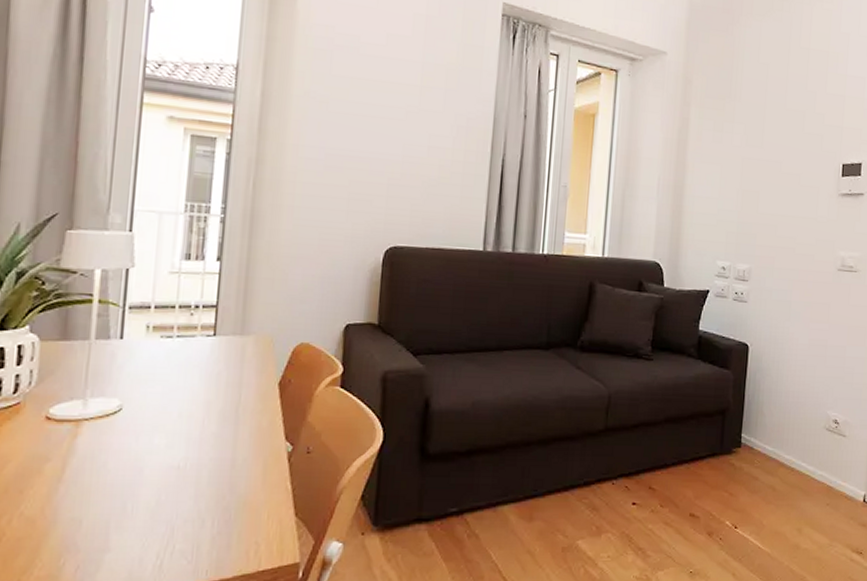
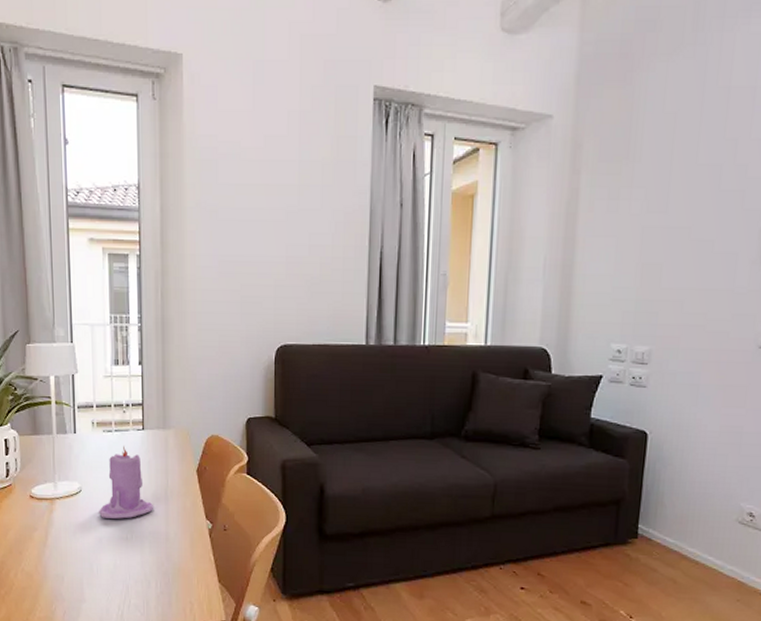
candle: none [143,355,220,443] -> present [99,446,154,519]

